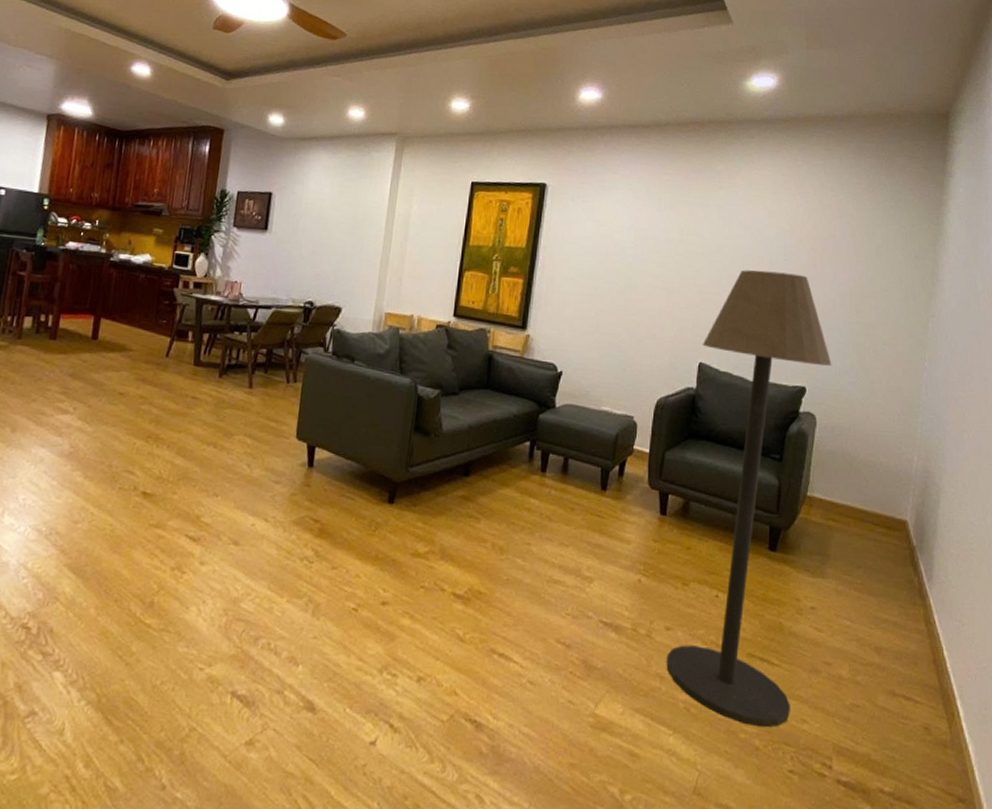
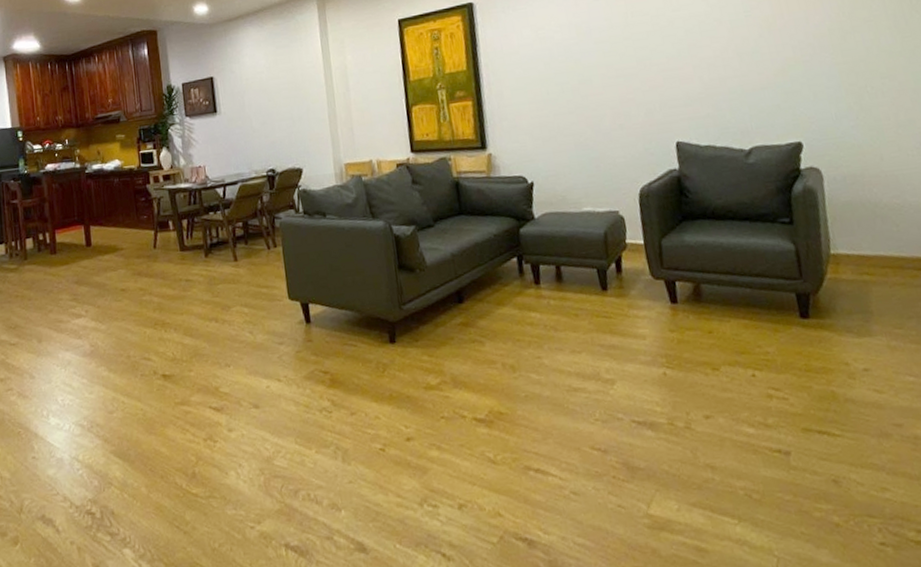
floor lamp: present [666,269,832,727] -> none [674,27,867,502]

